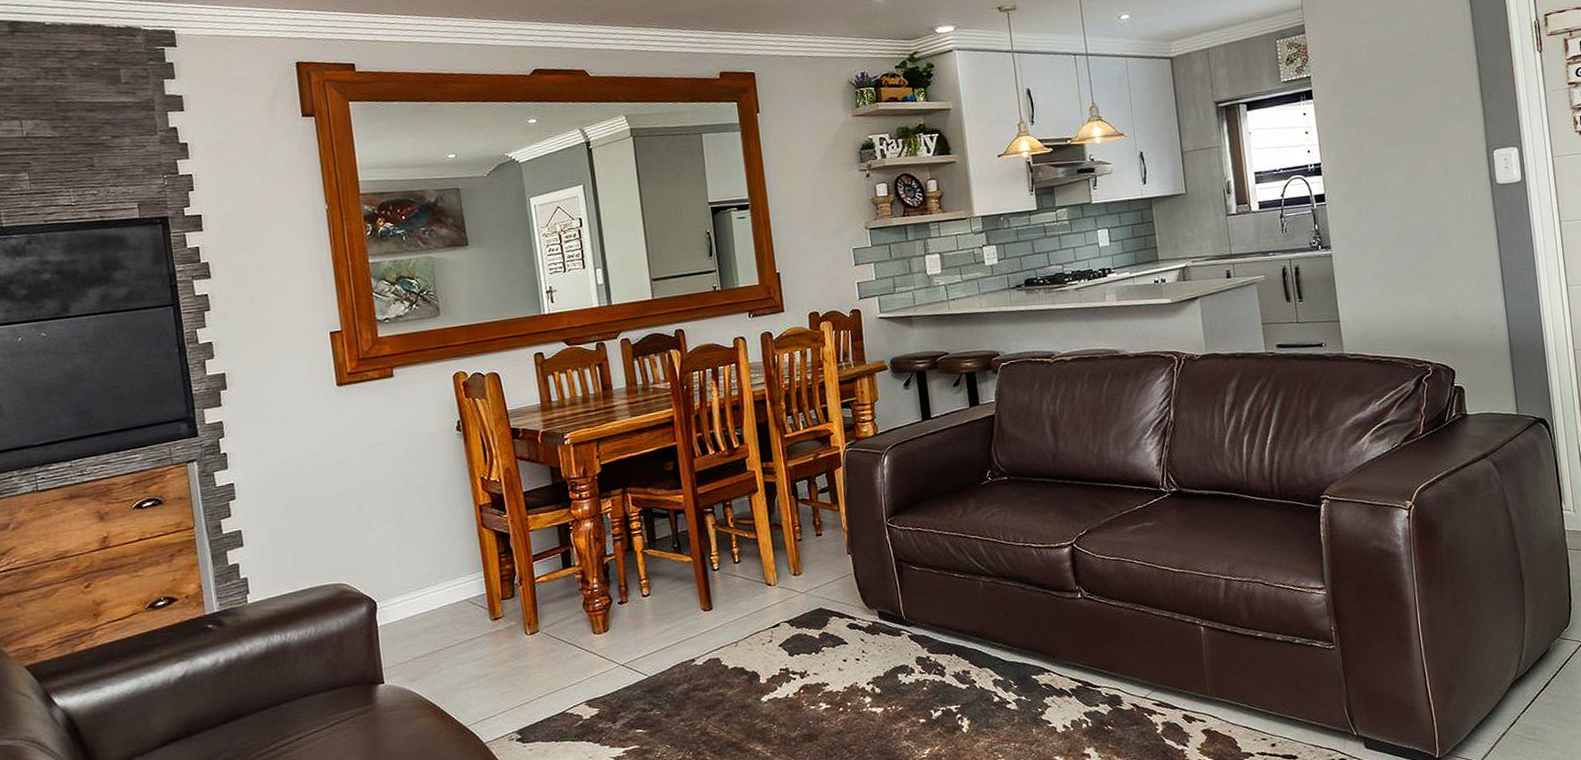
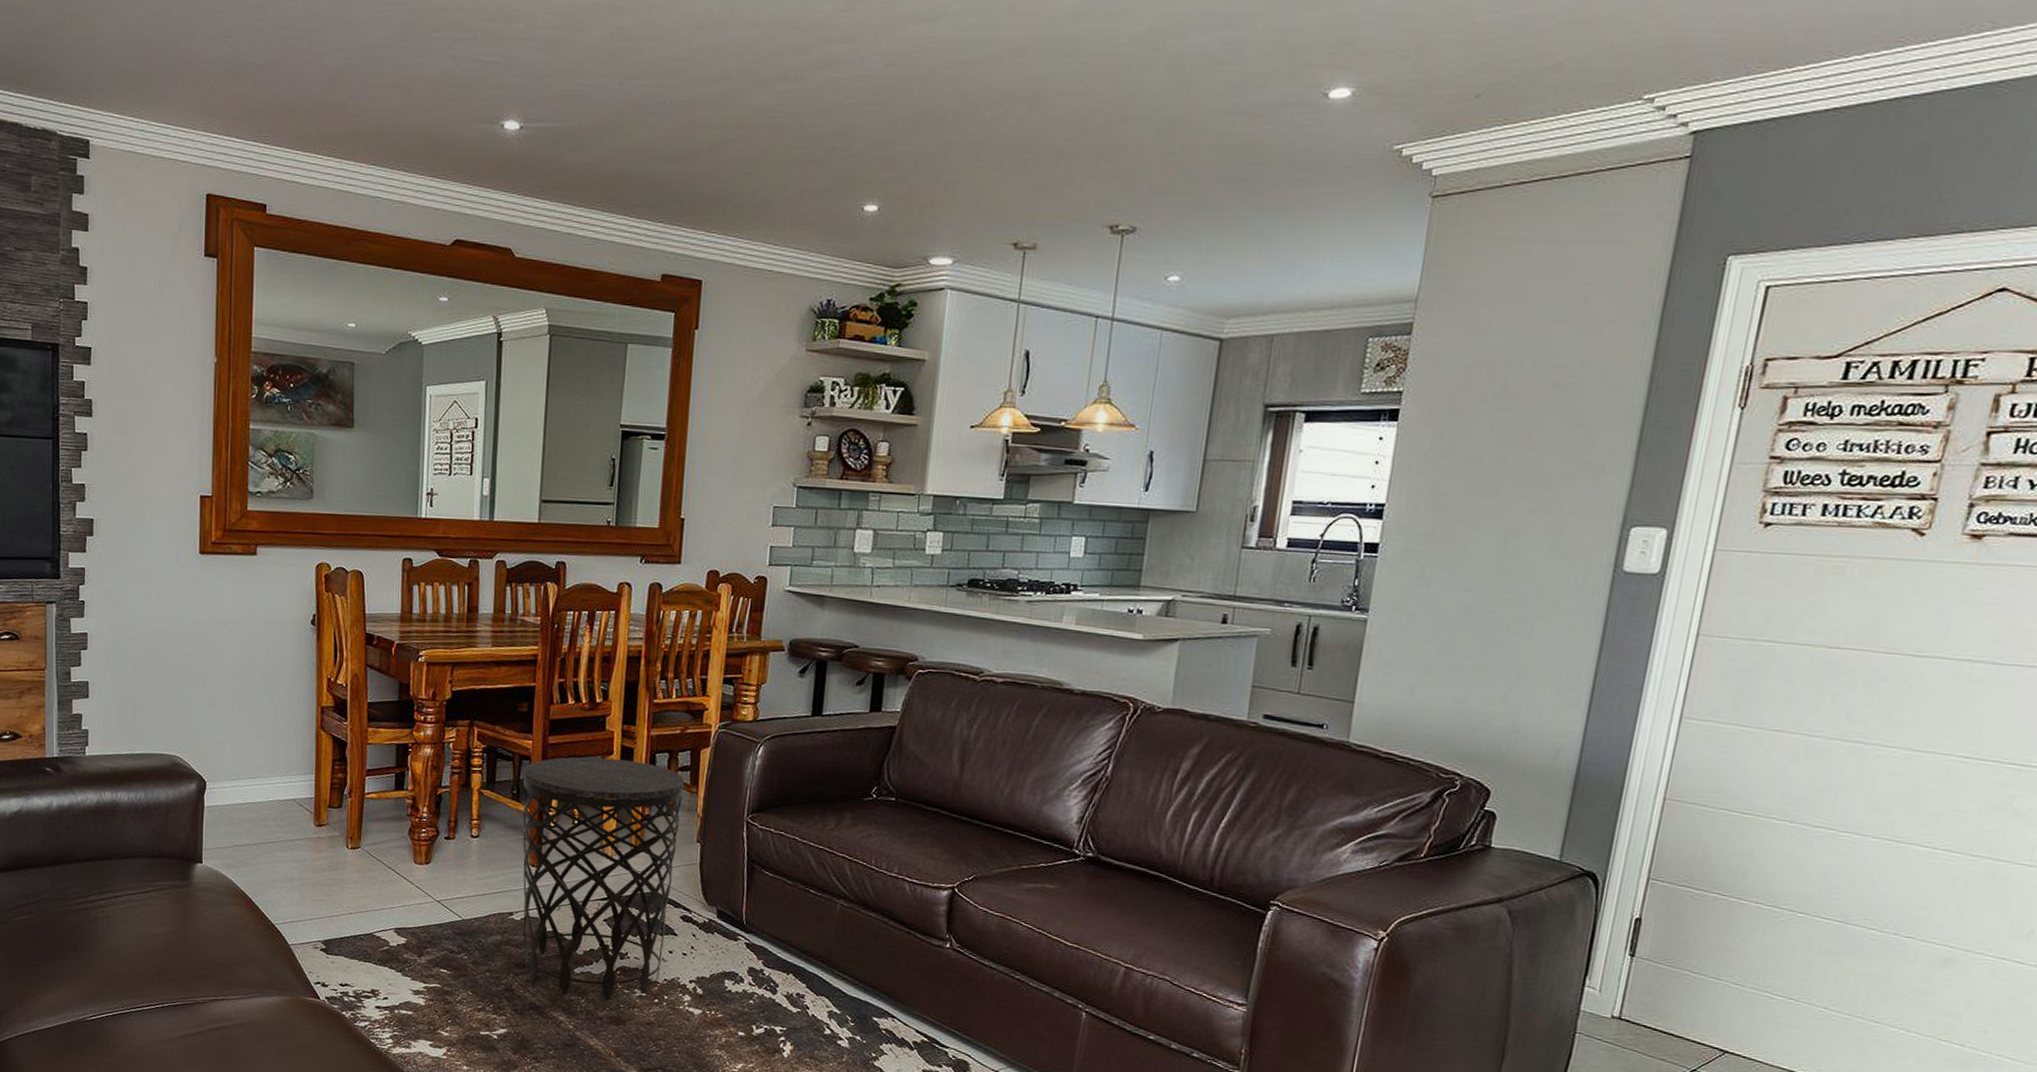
side table: none [680,492,840,725] -> present [523,757,685,1000]

